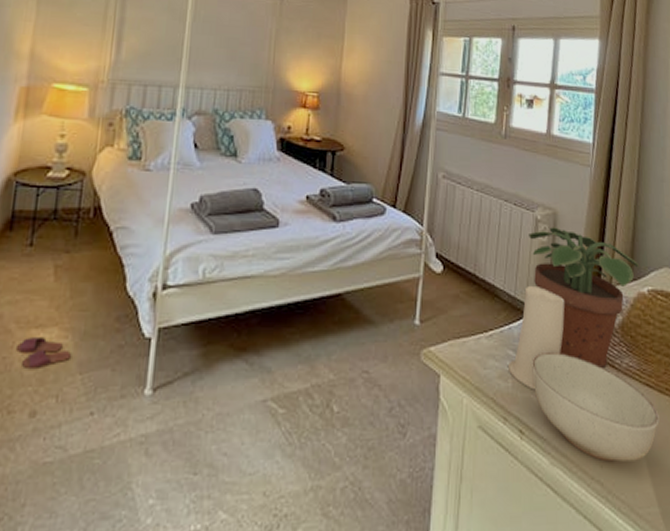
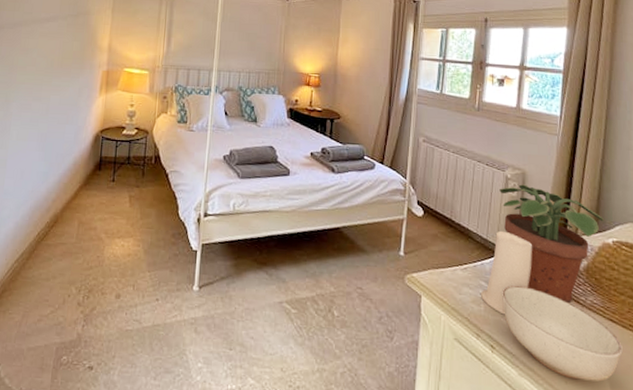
slippers: present [17,338,71,368] -> none [106,244,142,265]

